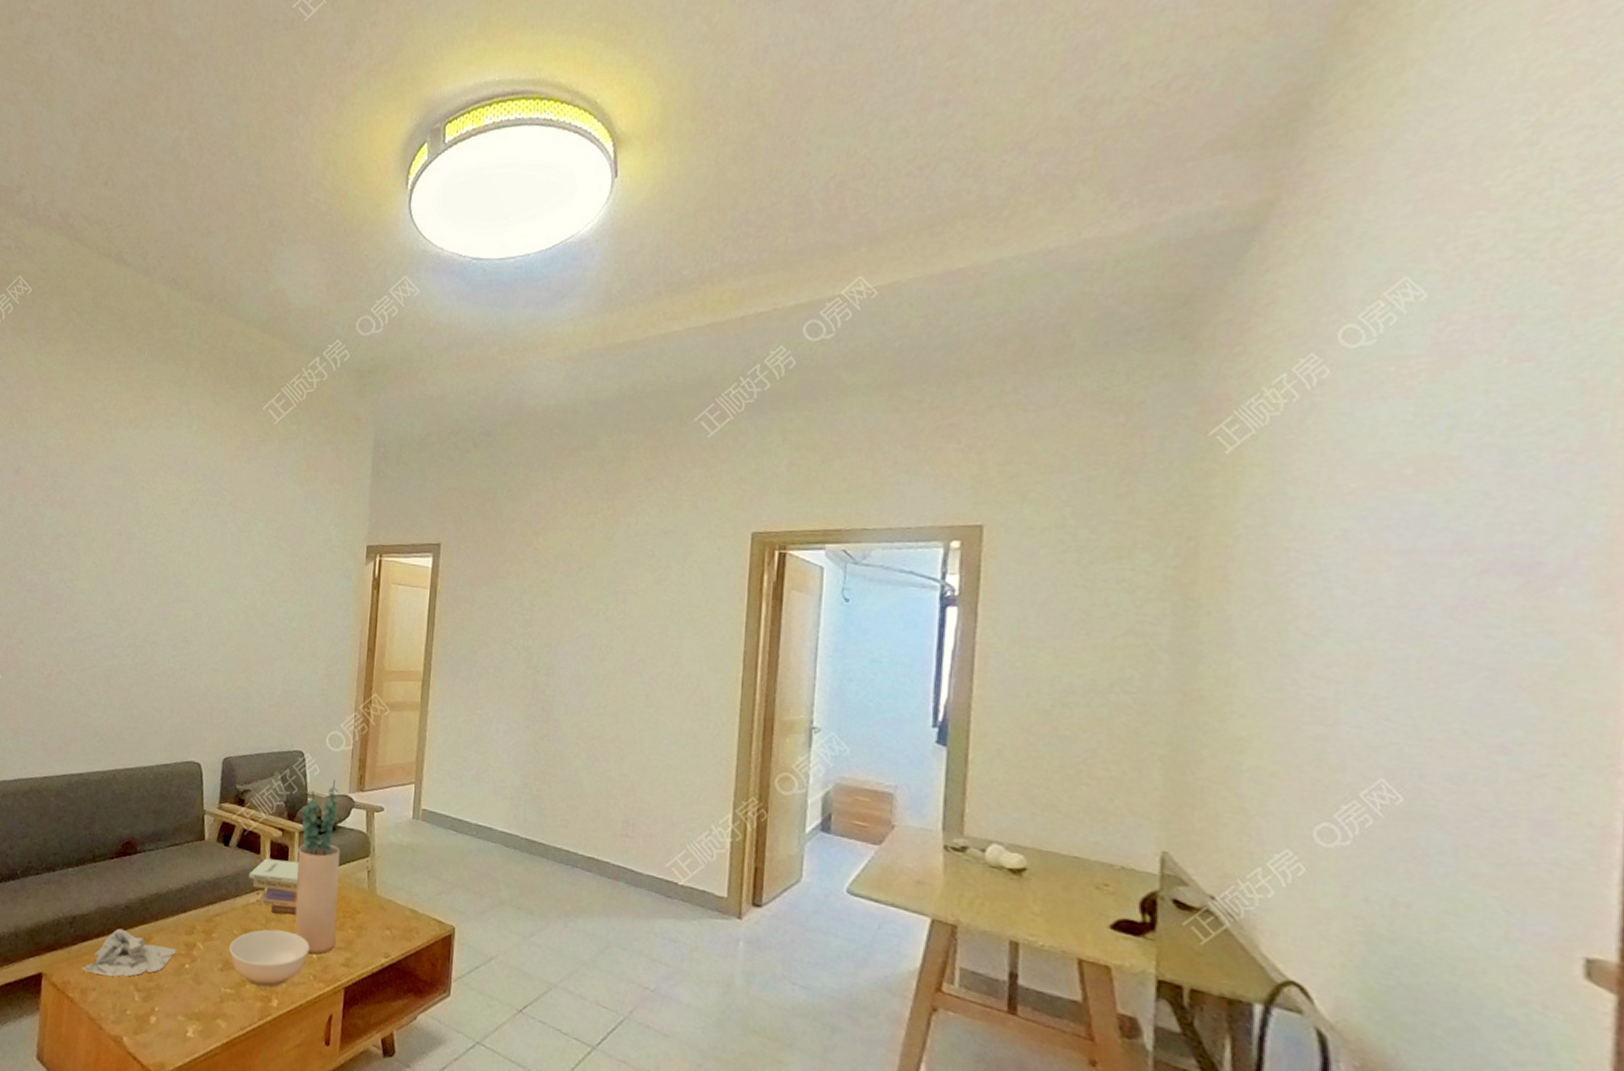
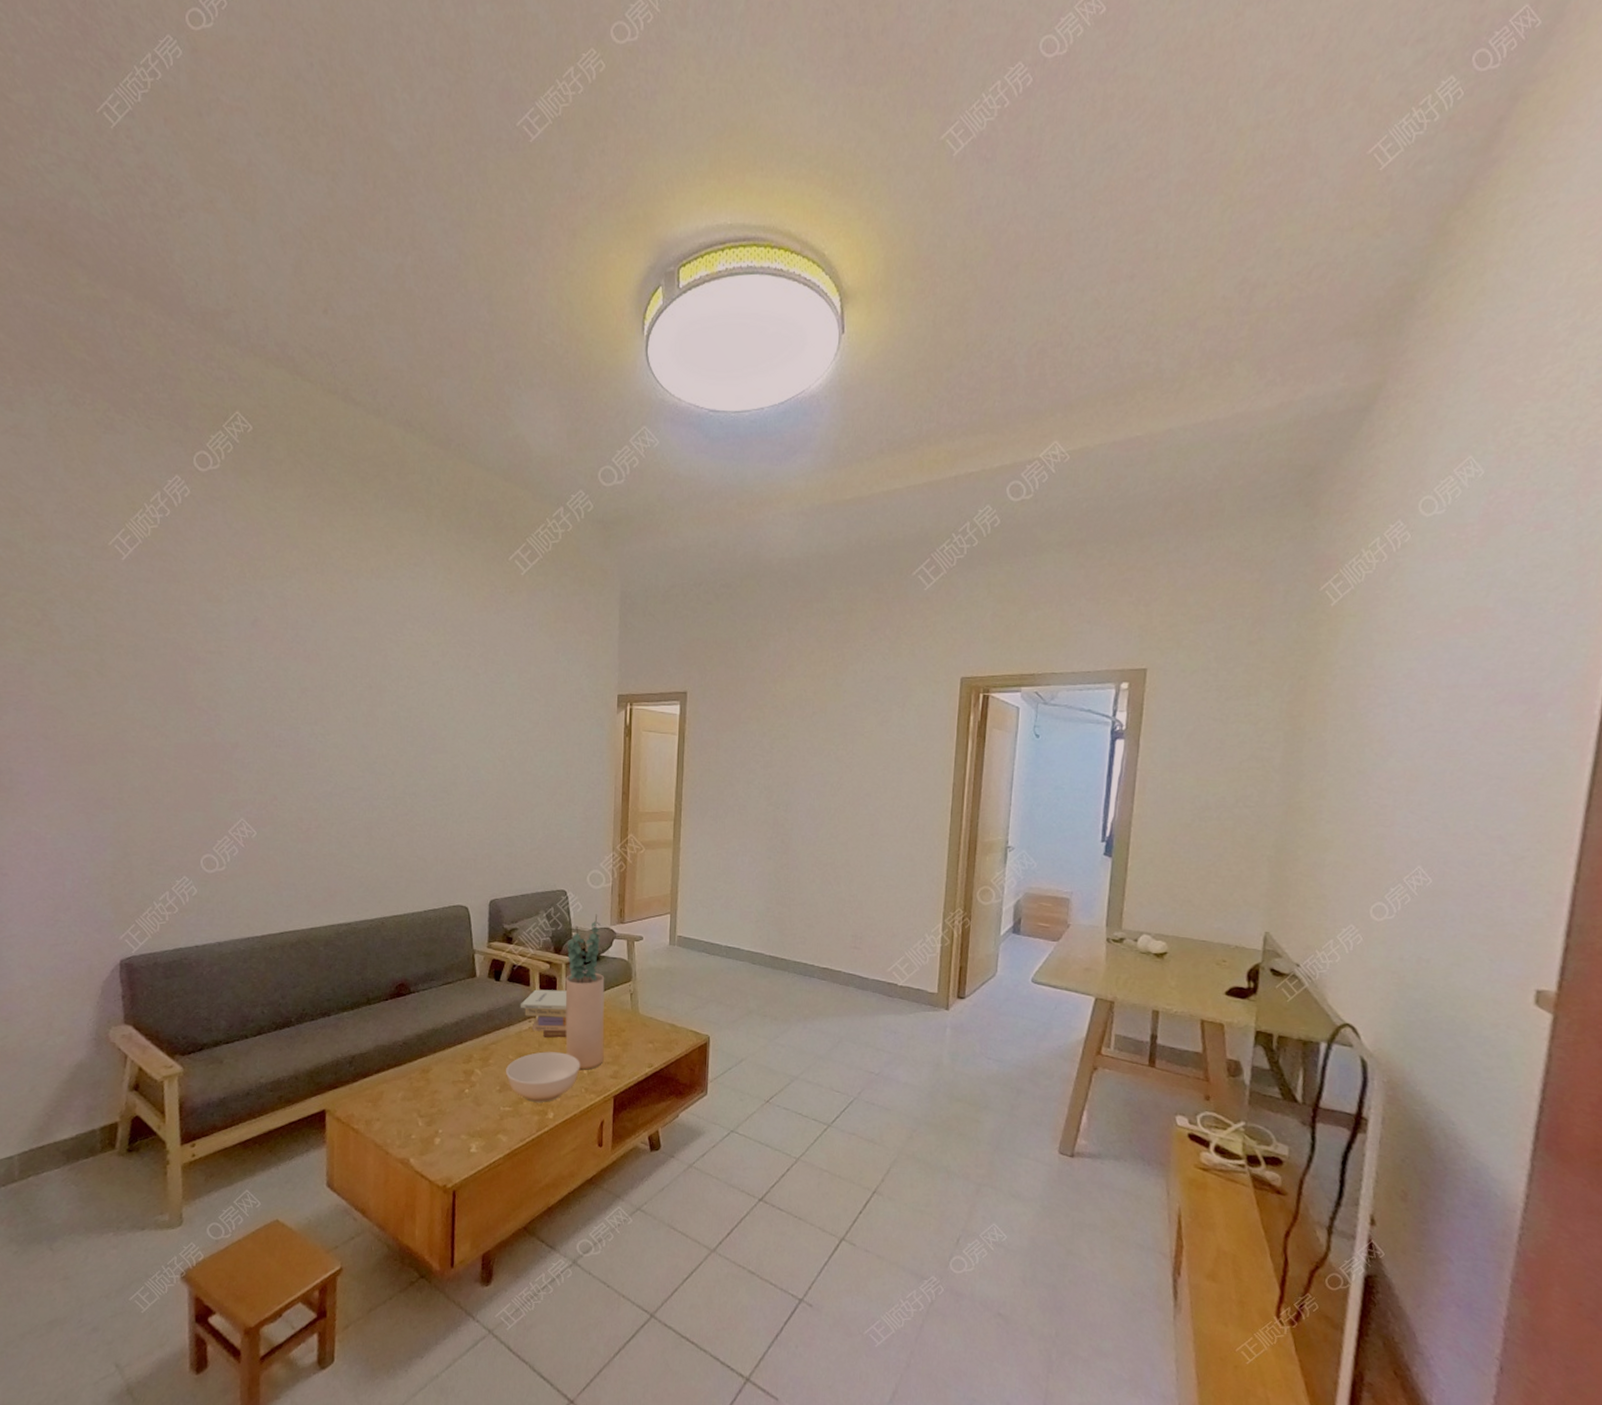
tissue: present [81,928,177,977] -> none [364,1063,456,1107]

